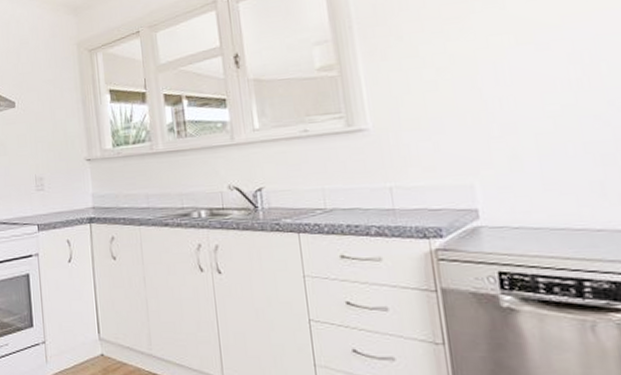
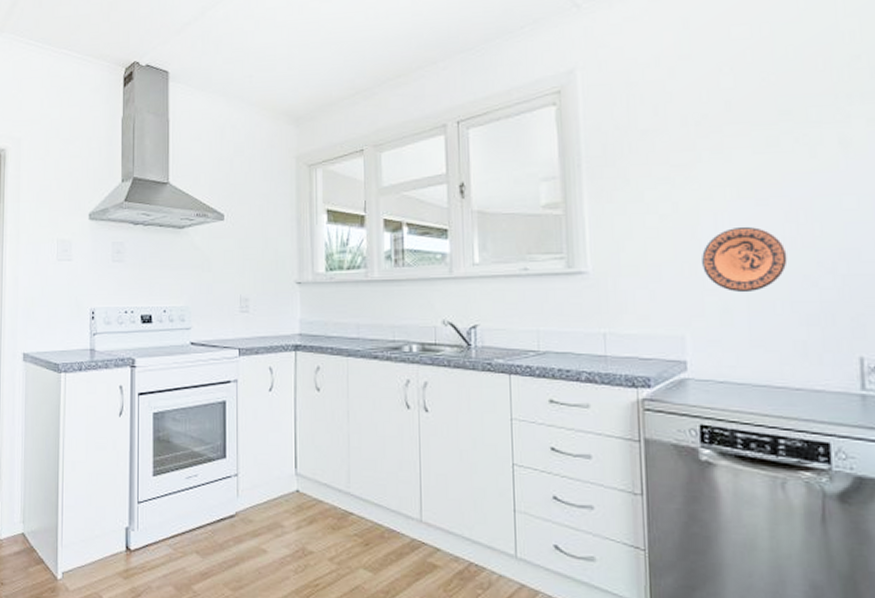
decorative plate: none [484,72,576,138] -> present [702,227,788,293]

